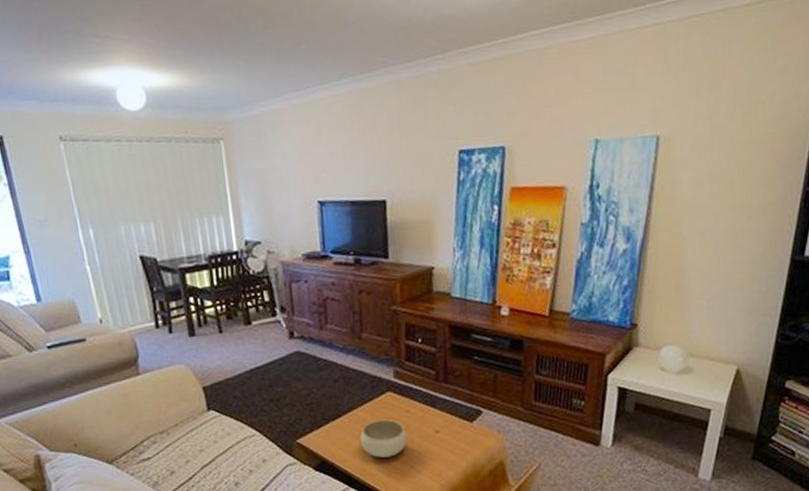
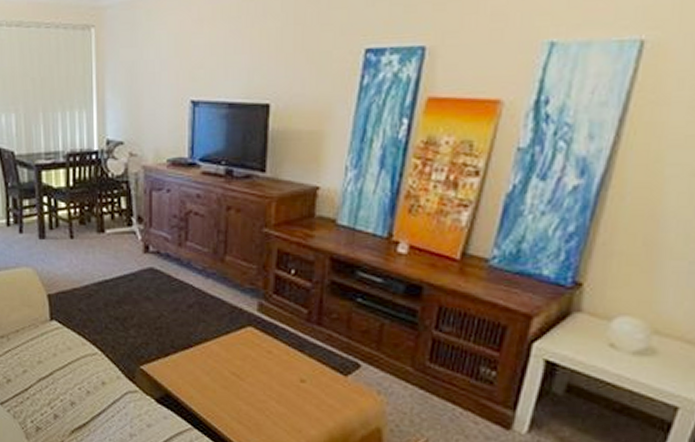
bowl: present [360,419,407,458] -> none [212,357,265,401]

